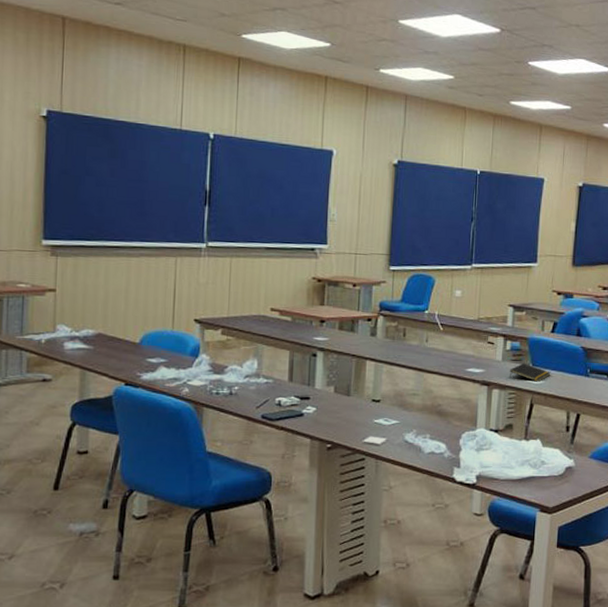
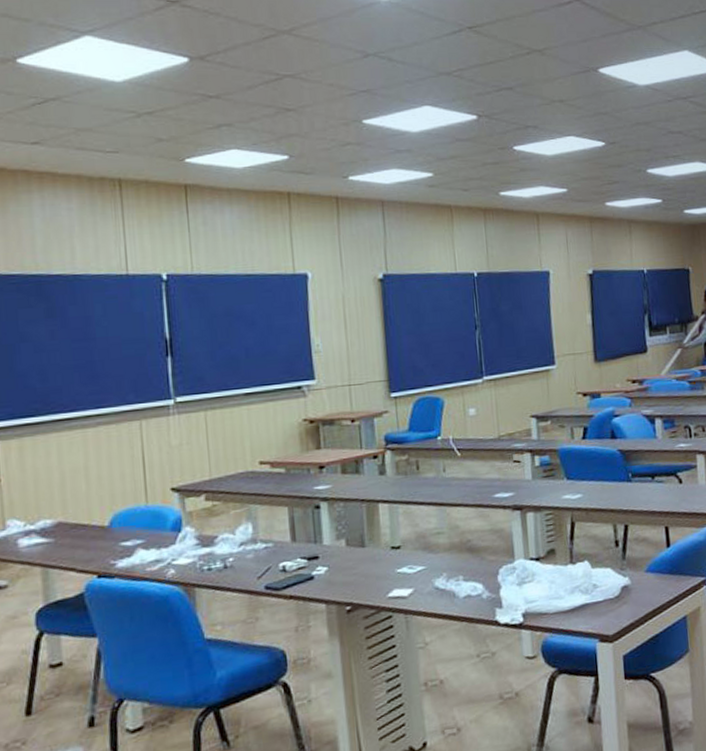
notepad: present [510,362,551,382] -> none [543,477,589,498]

